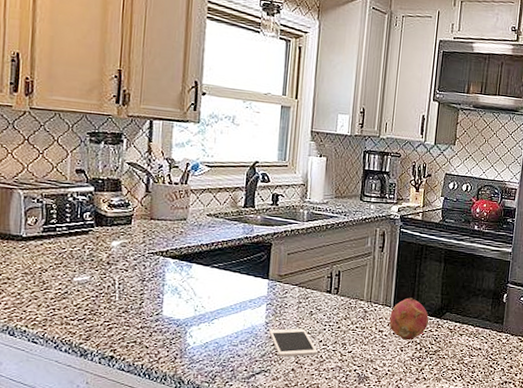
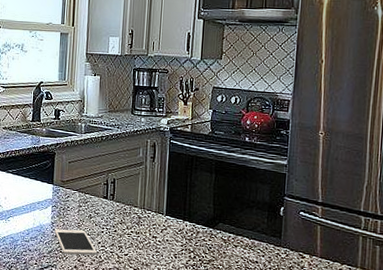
fruit: present [389,298,429,340] -> none [162,206,202,248]

